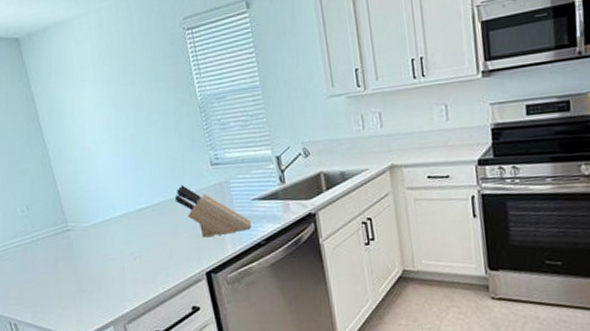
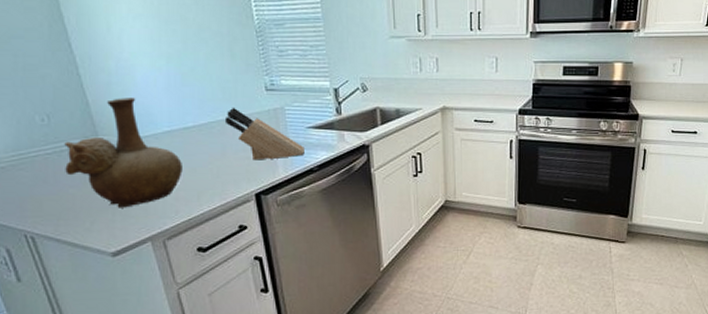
vase: none [40,184,139,293] -> present [64,98,183,208]

